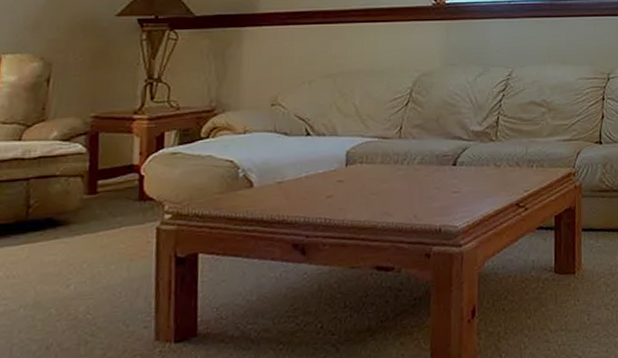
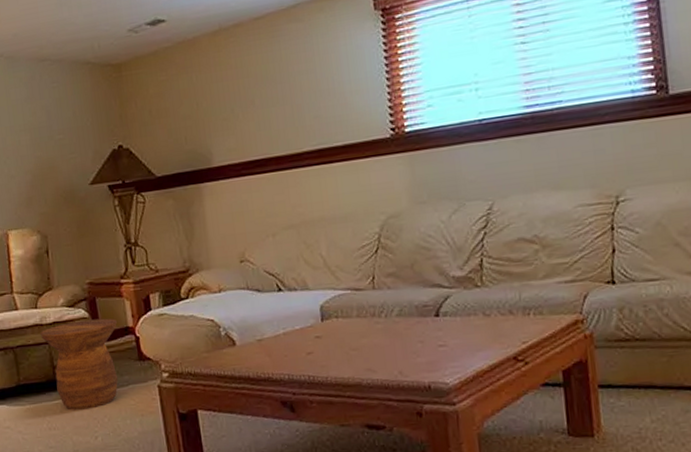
side table: none [18,154,120,255] -> present [40,318,119,410]

